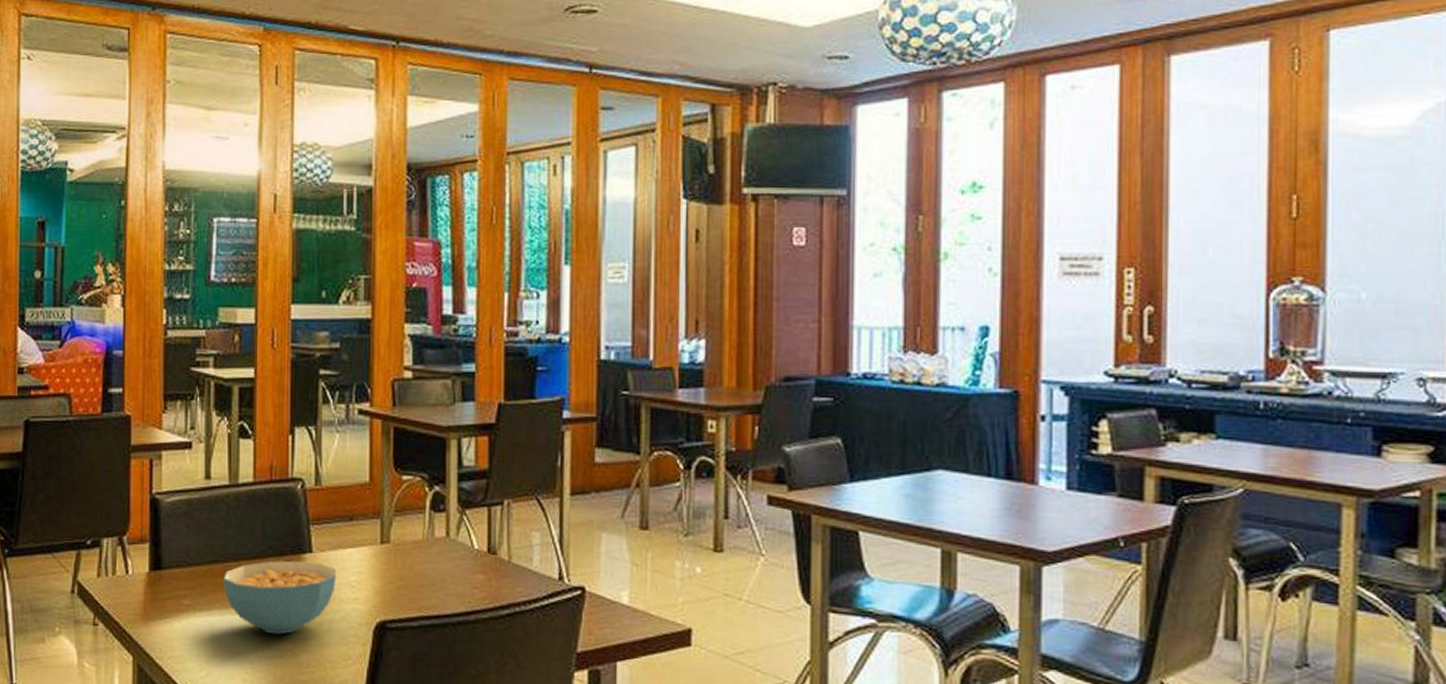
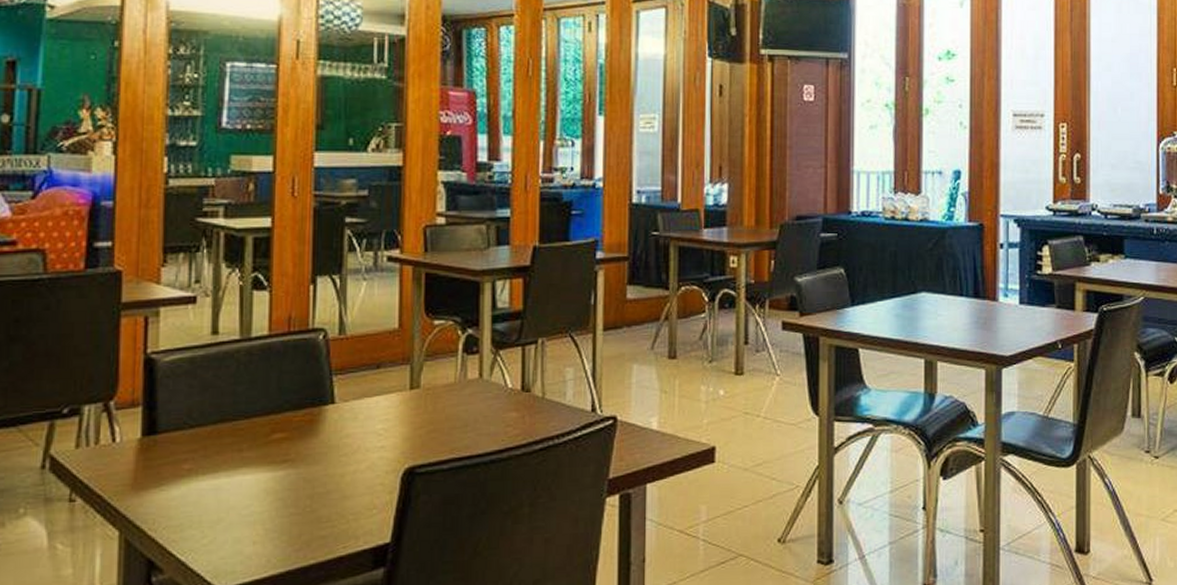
cereal bowl: present [223,560,337,635] -> none [231,413,362,492]

